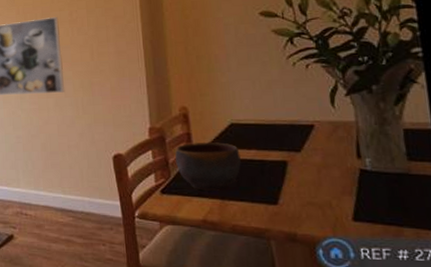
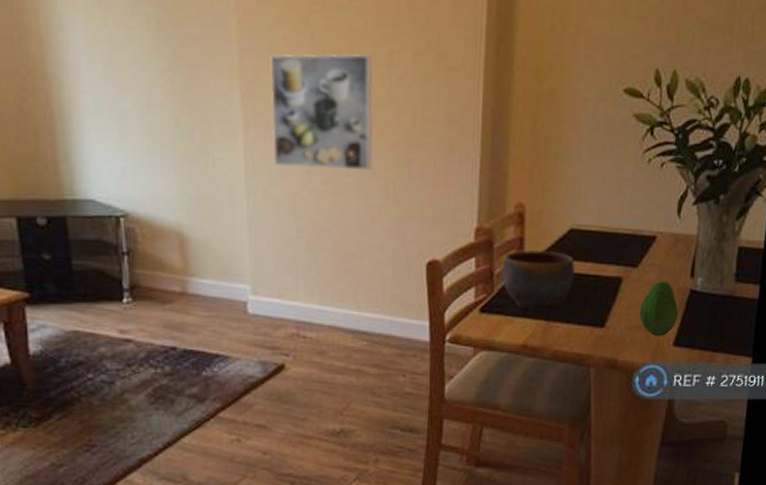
fruit: none [310,163,352,212] -> present [639,281,678,336]

